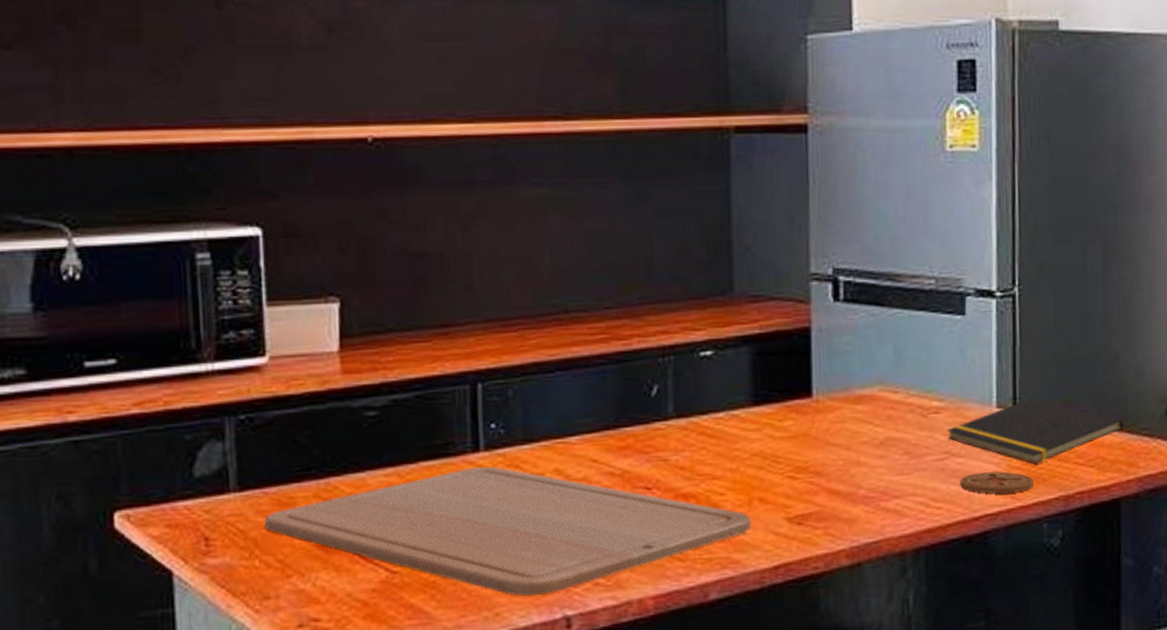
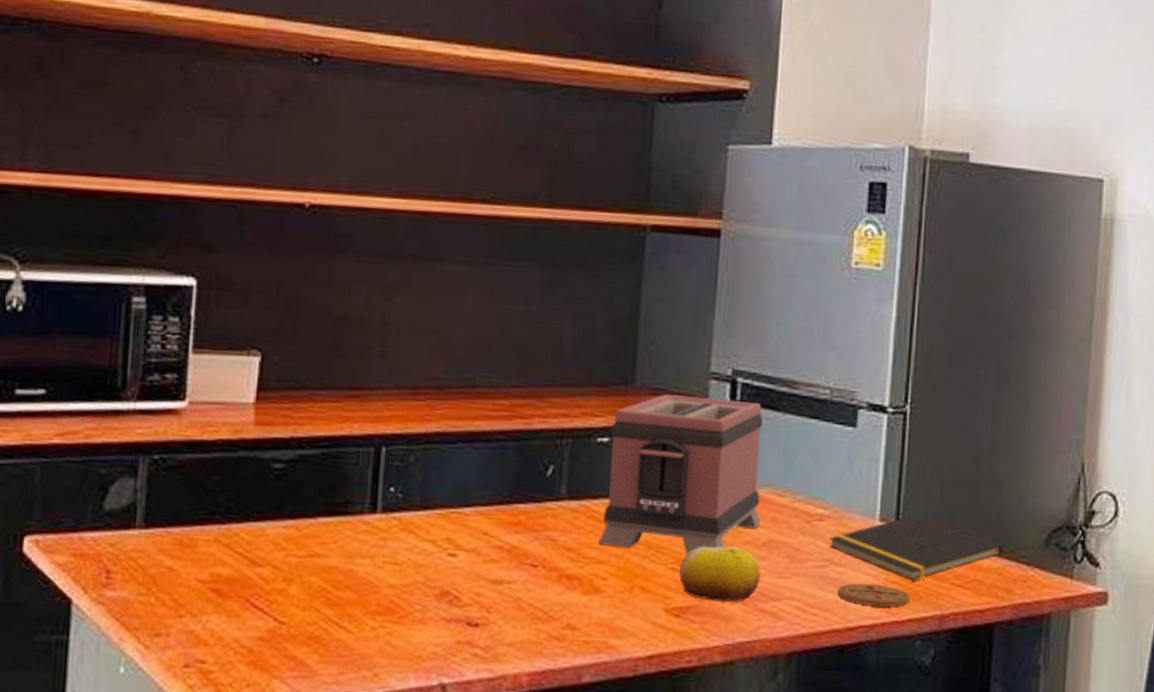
chopping board: present [264,466,752,596] -> none [164,527,631,661]
toaster: none [711,299,876,462] -> present [597,394,763,555]
fruit: none [796,448,881,505] -> present [678,546,761,602]

